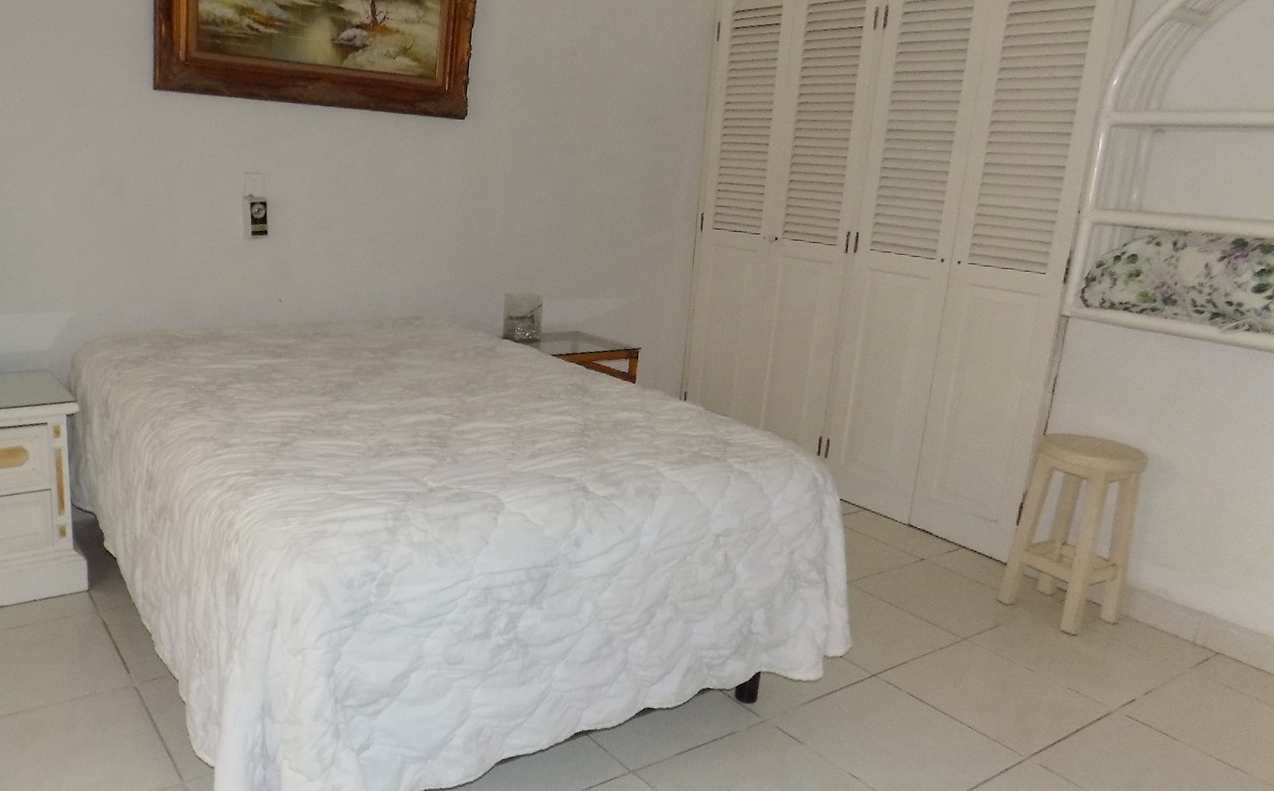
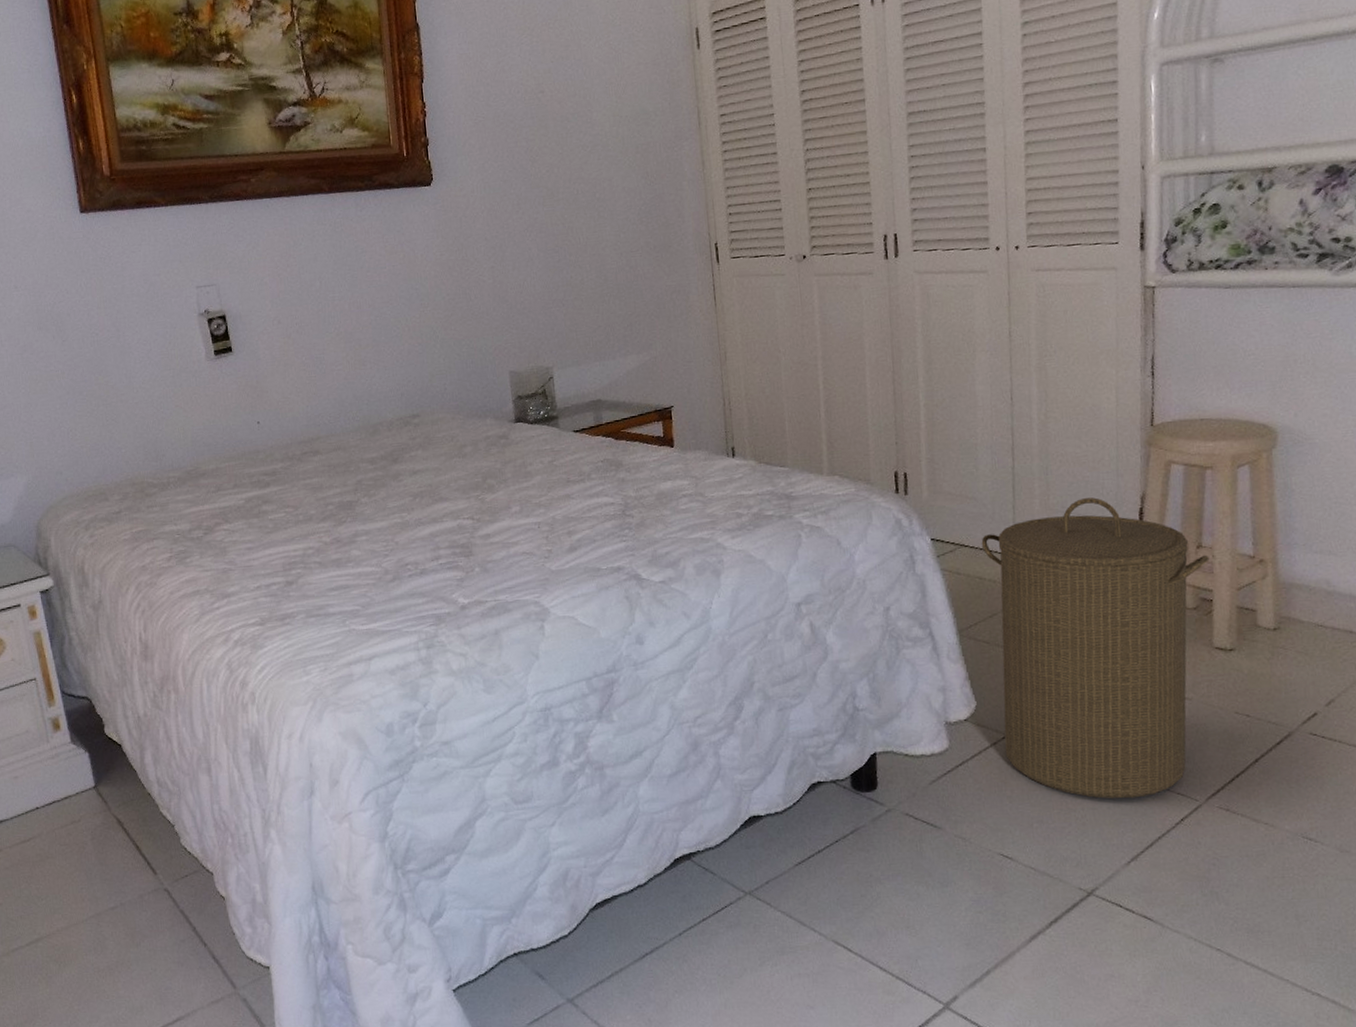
laundry hamper: none [869,486,1071,746] -> present [981,497,1210,799]

